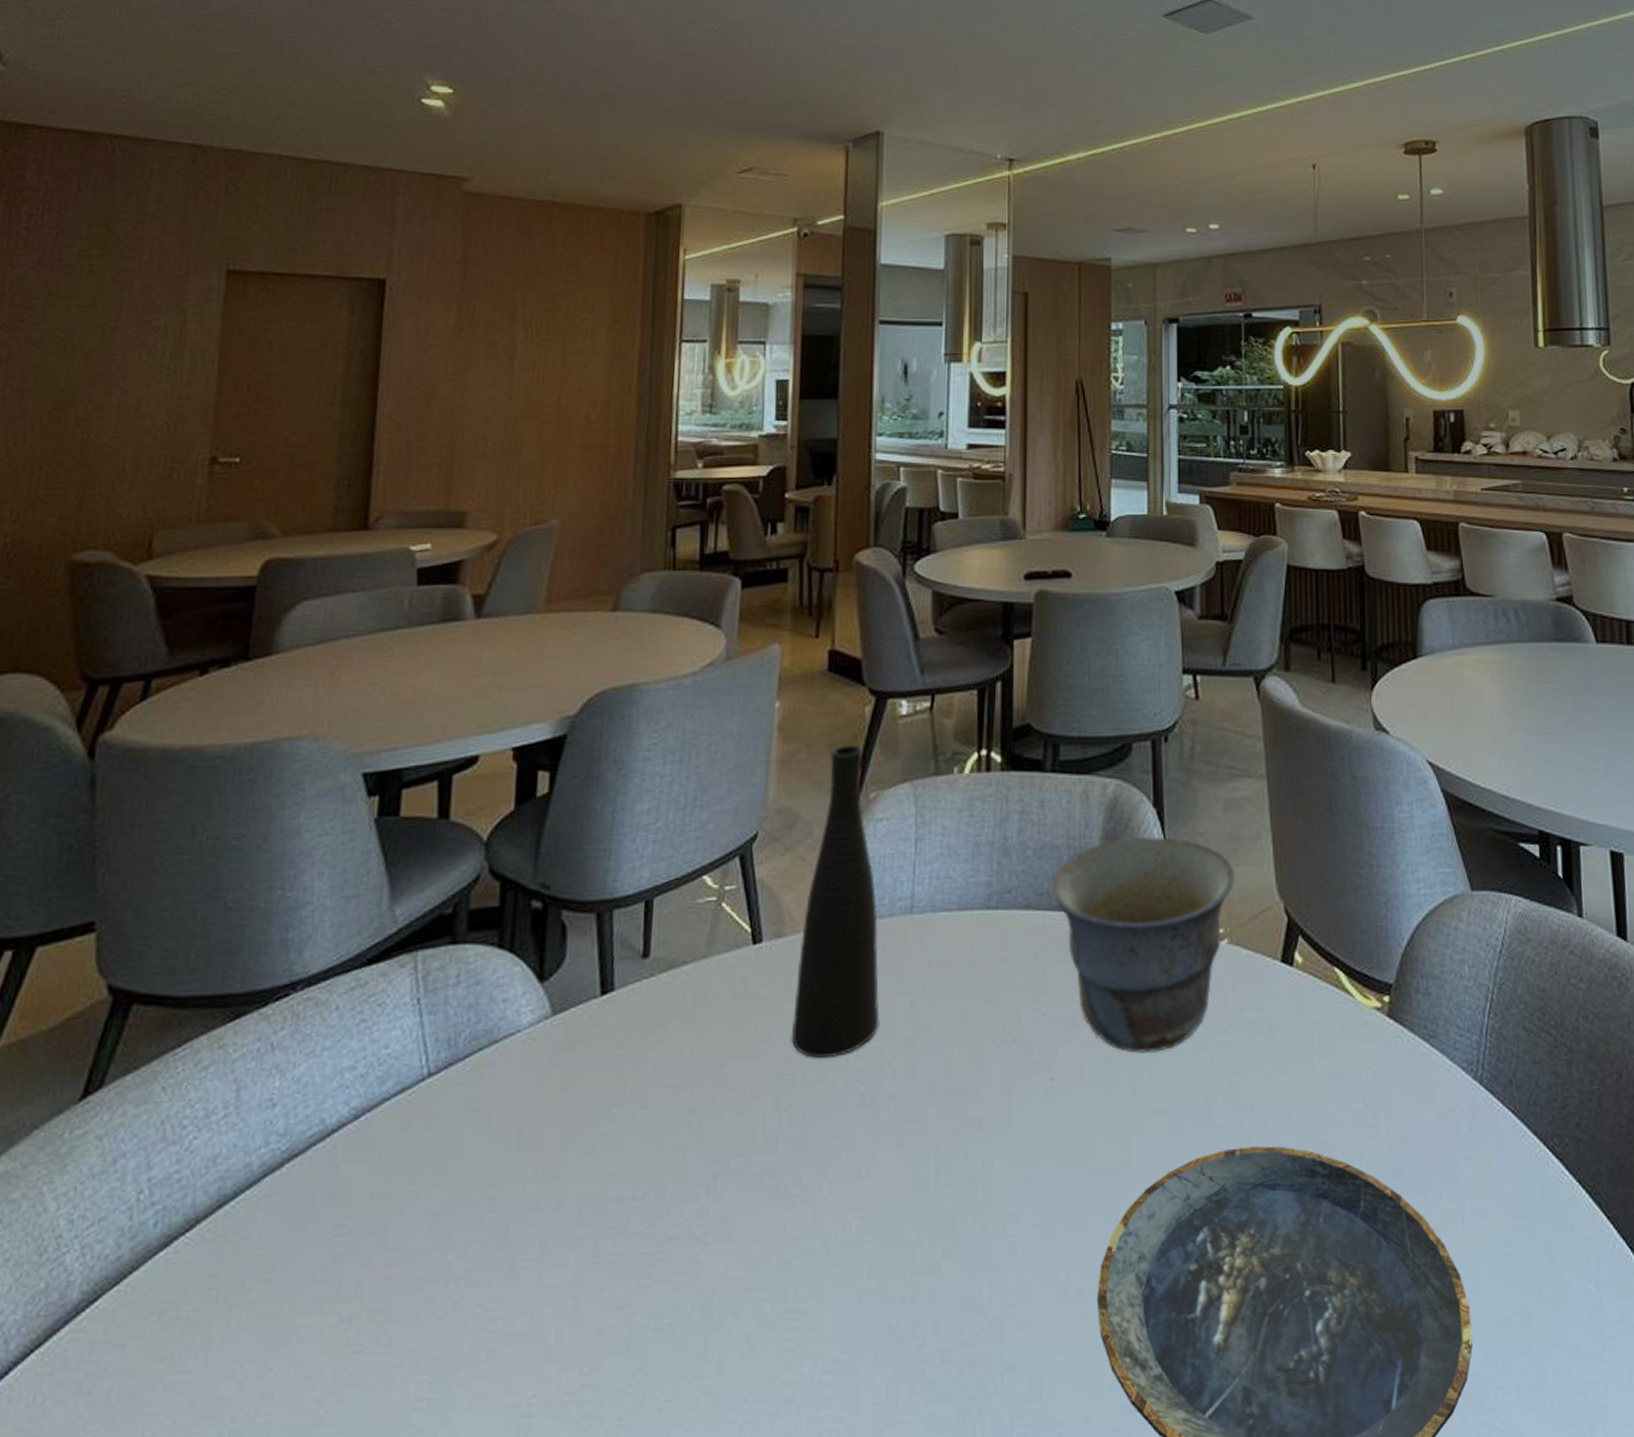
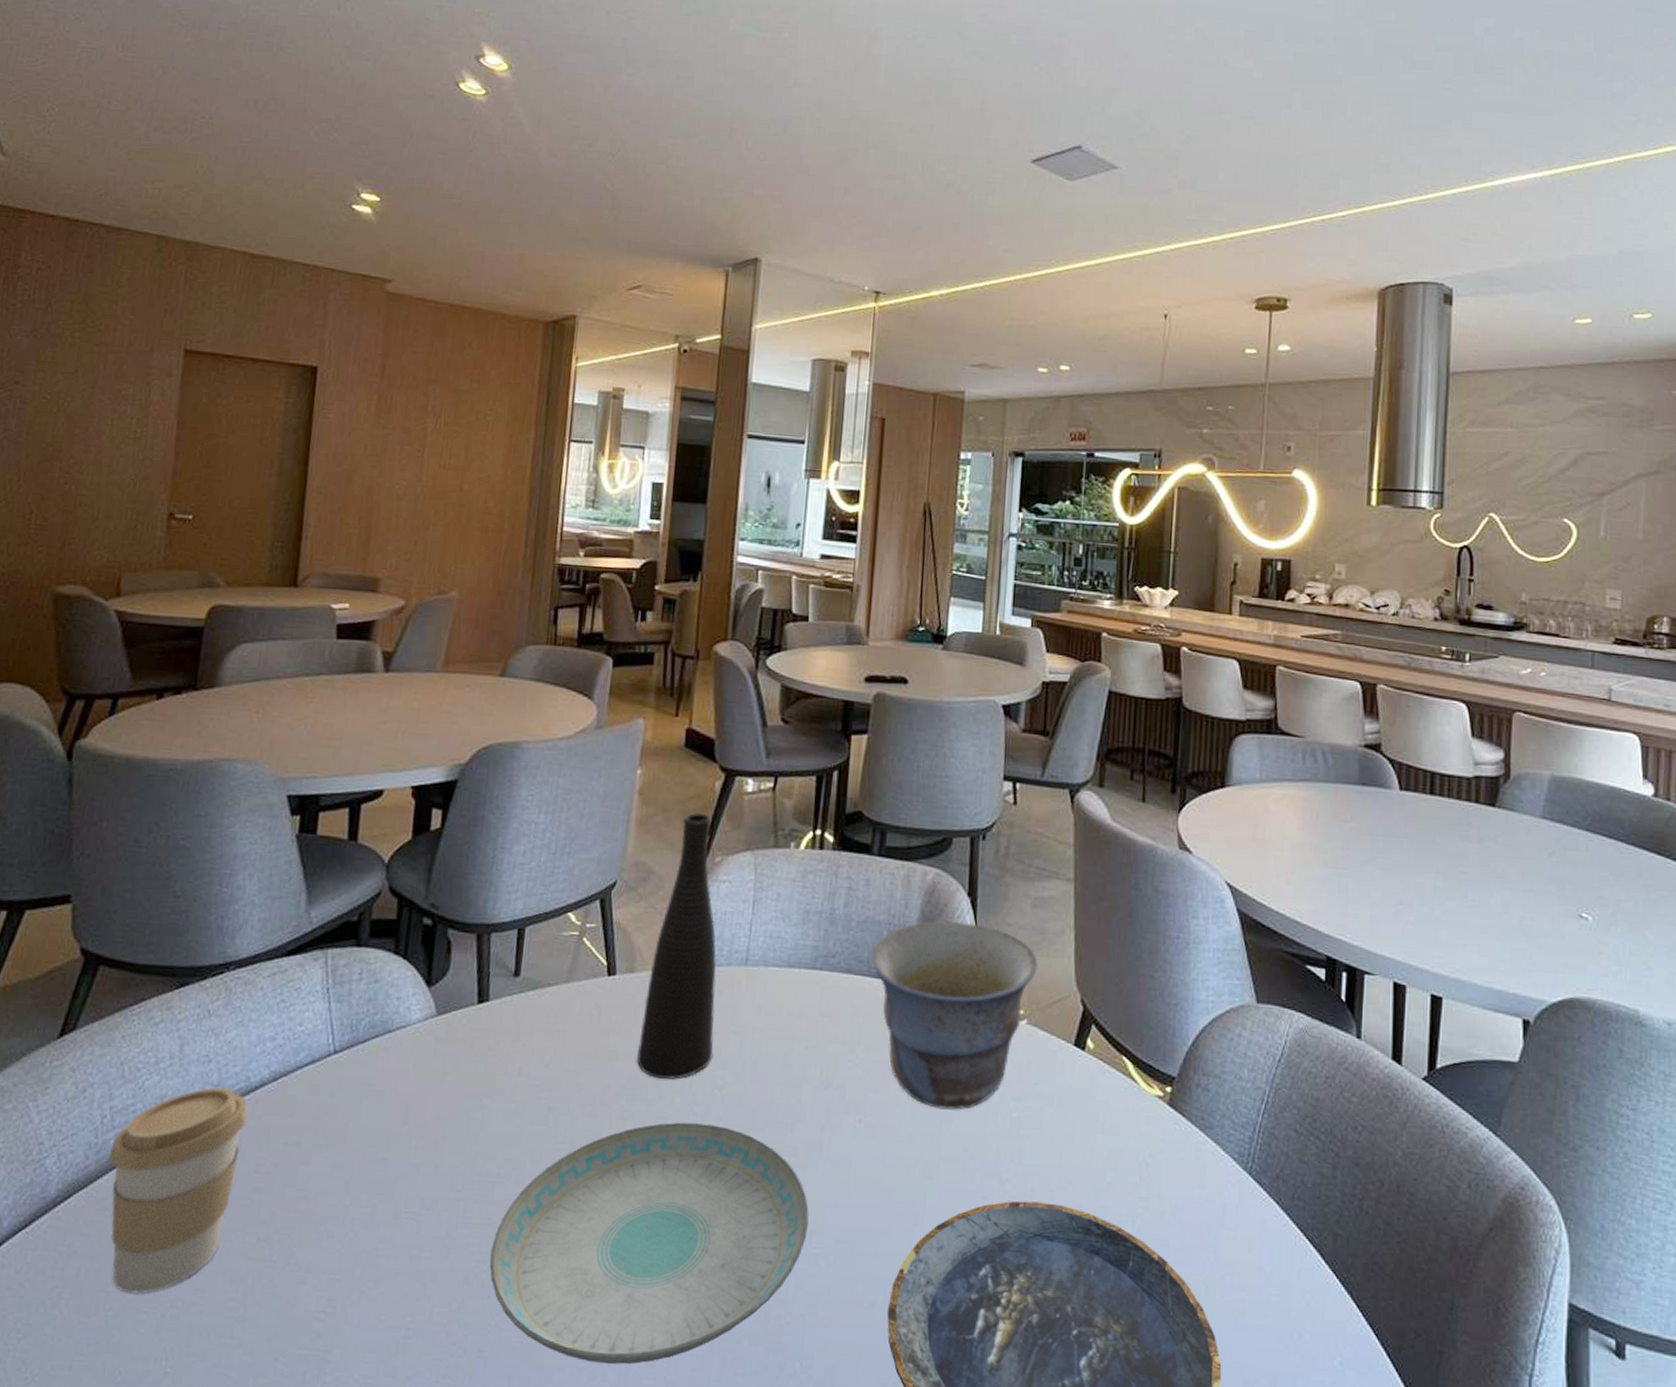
coffee cup: none [146,1136,326,1413] -> present [108,1087,250,1294]
plate: none [627,1104,1000,1413] -> present [489,1122,809,1365]

